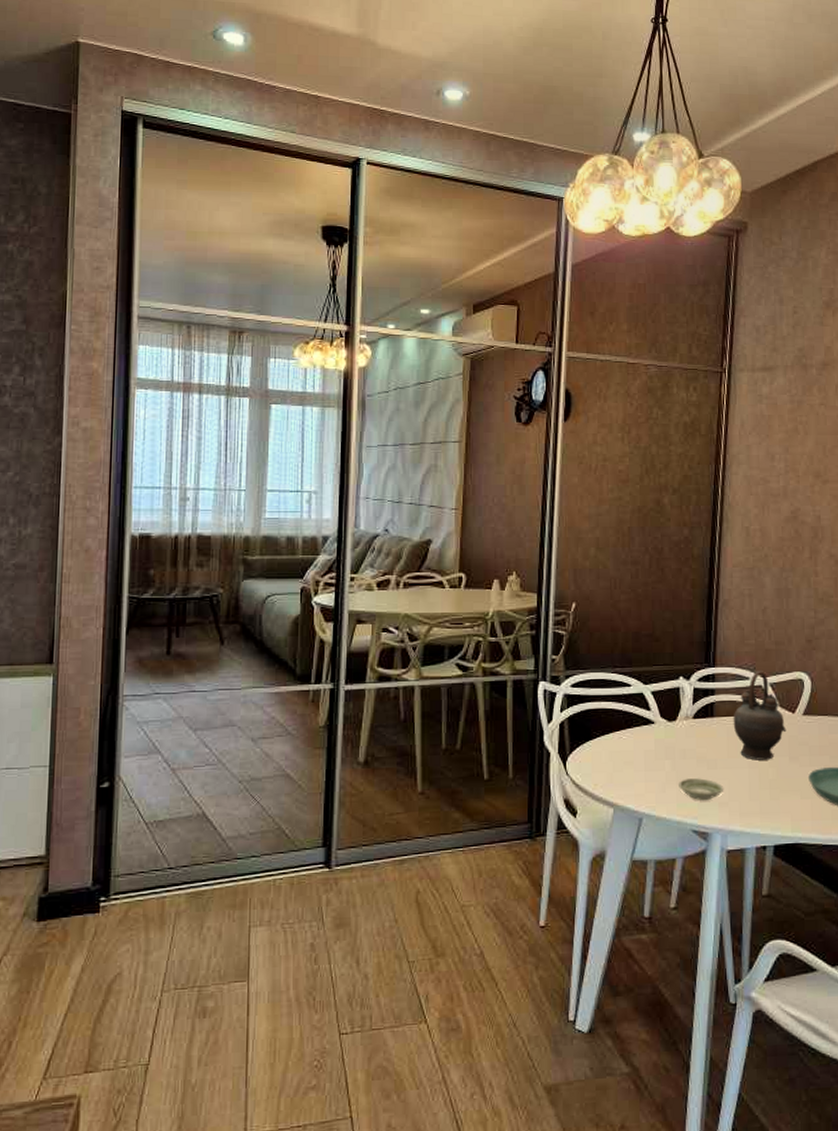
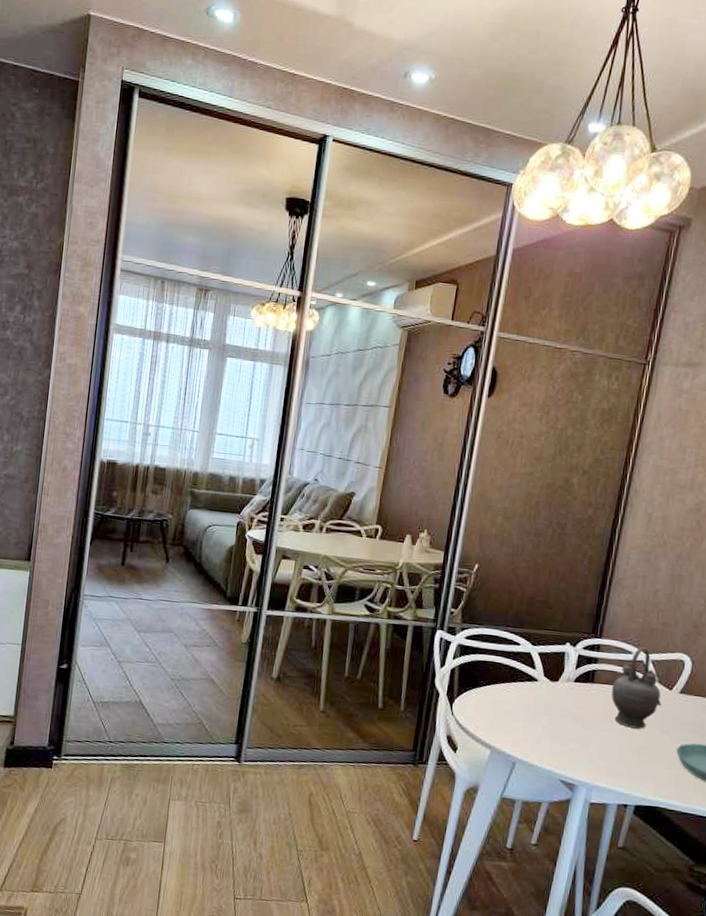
saucer: present [679,778,724,801] -> none [553,734,595,757]

